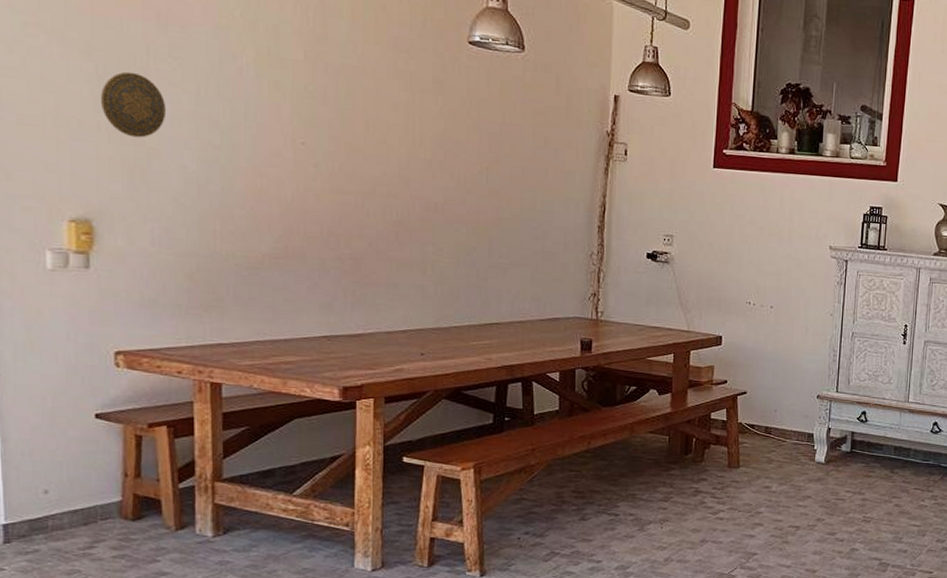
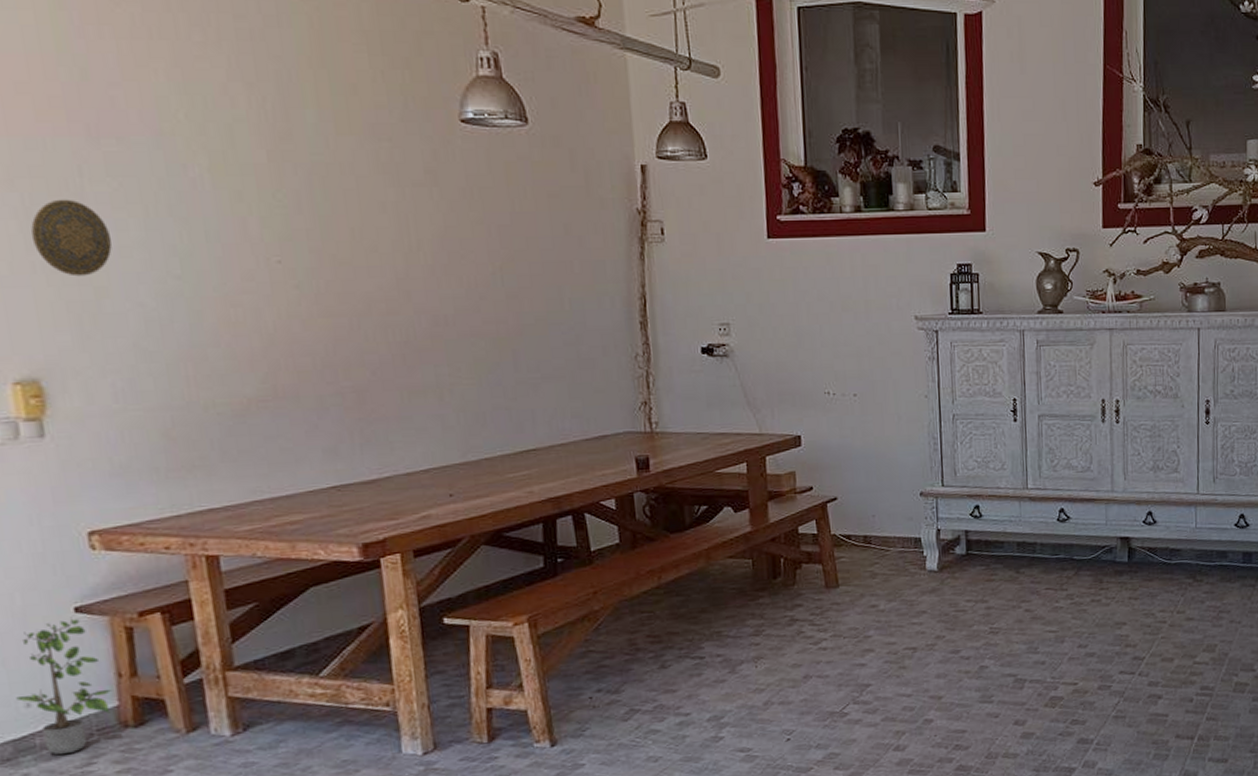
potted plant: none [37,421,118,537] -> present [16,616,113,755]

